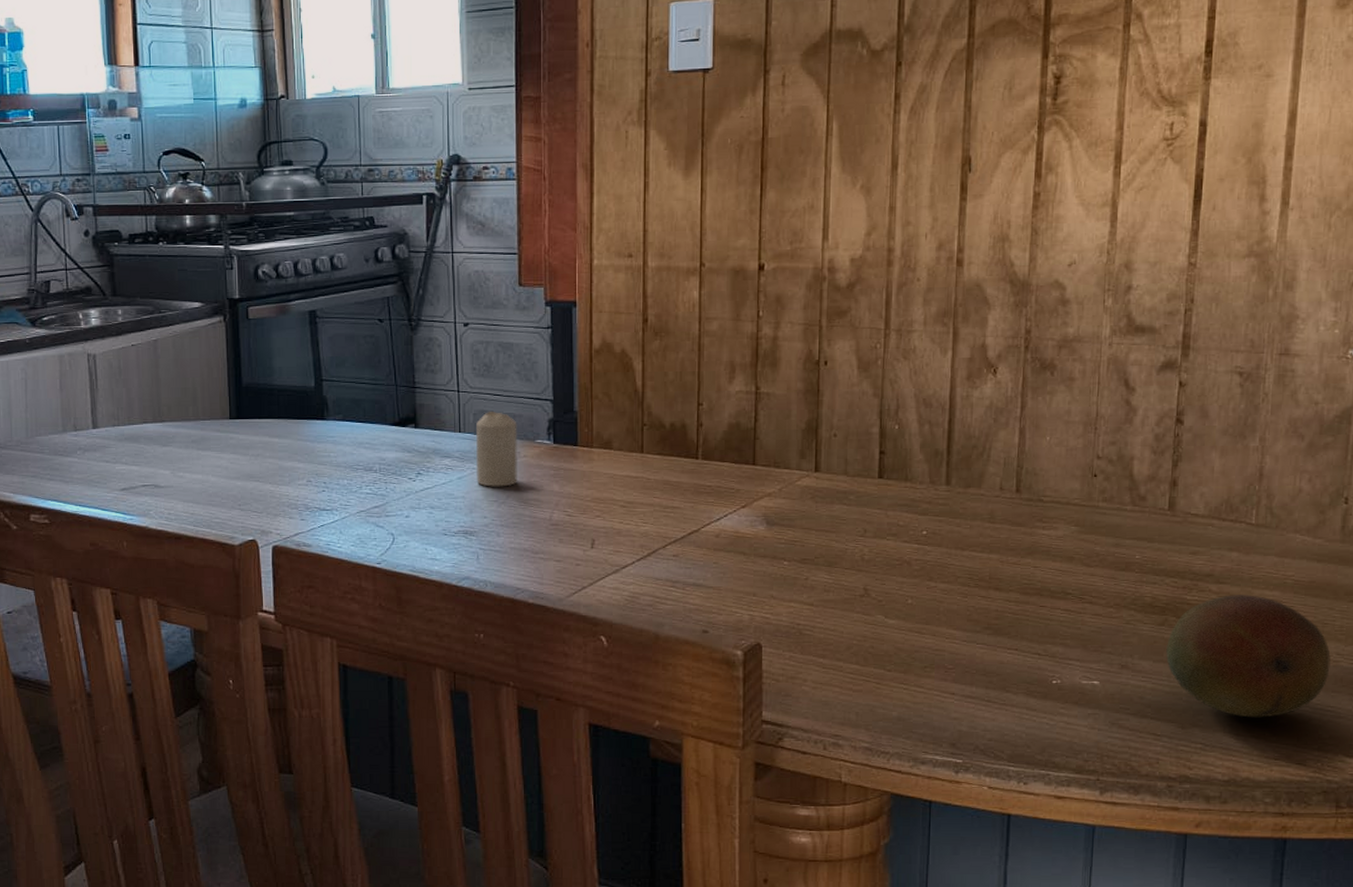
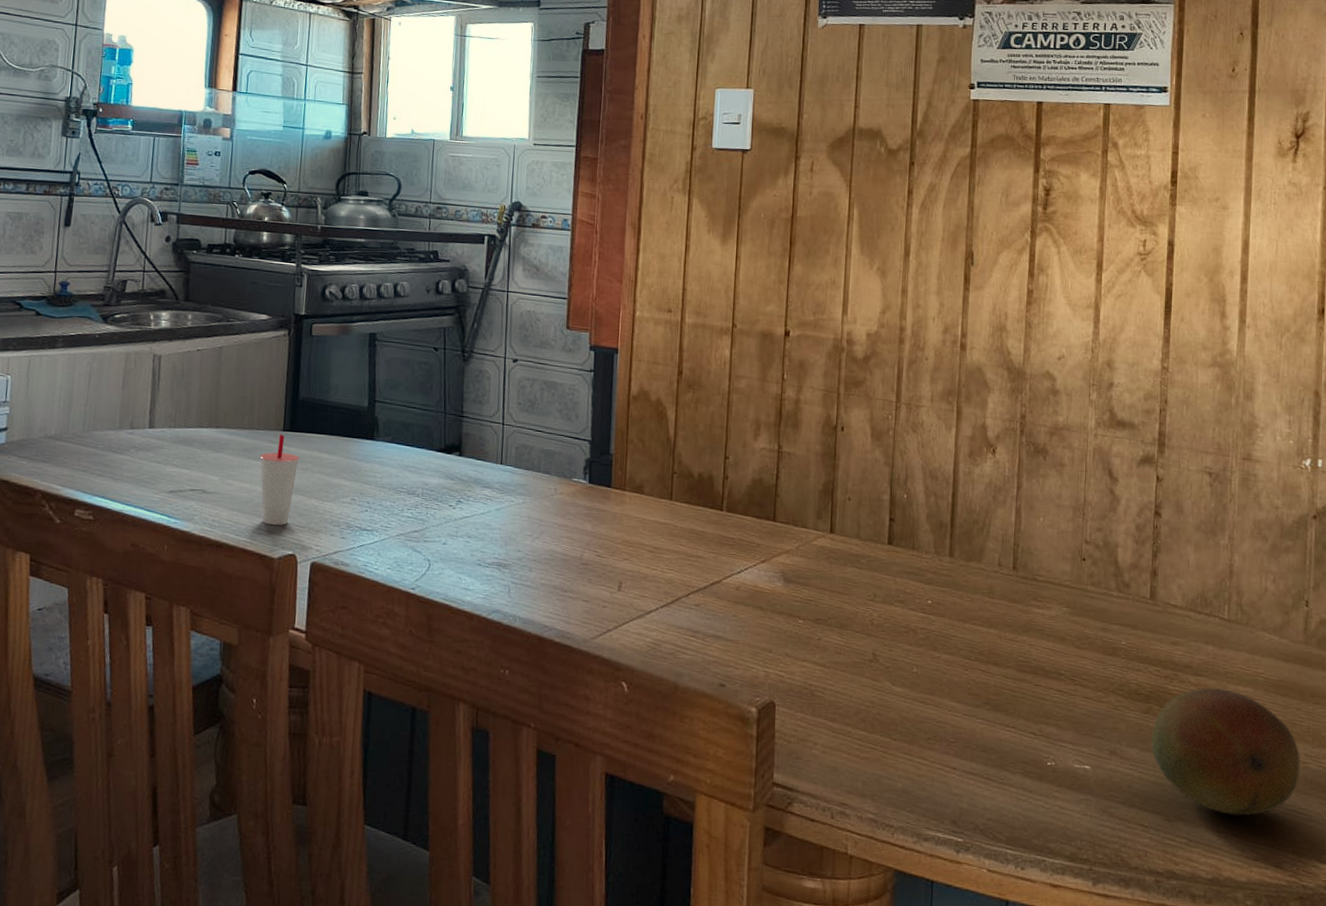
cup: none [208,422,249,514] -> present [259,433,299,526]
candle: present [475,410,517,487] -> none [513,445,556,523]

